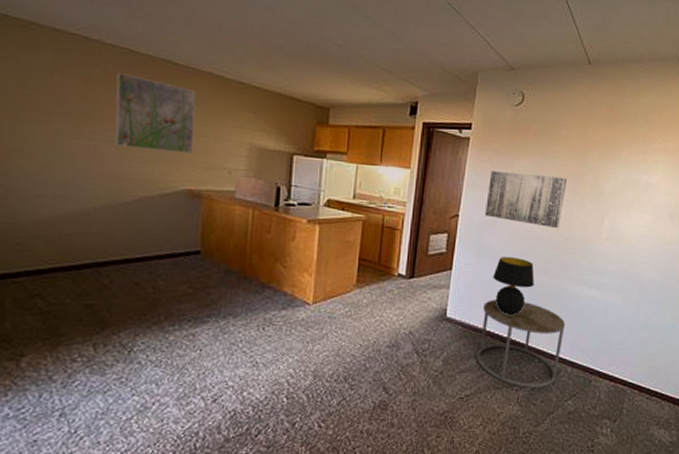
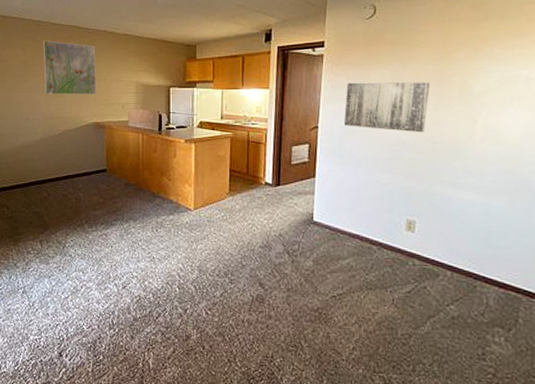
side table: present [476,300,566,389] -> none [346,204,441,292]
table lamp: present [493,257,535,315] -> none [357,163,402,218]

